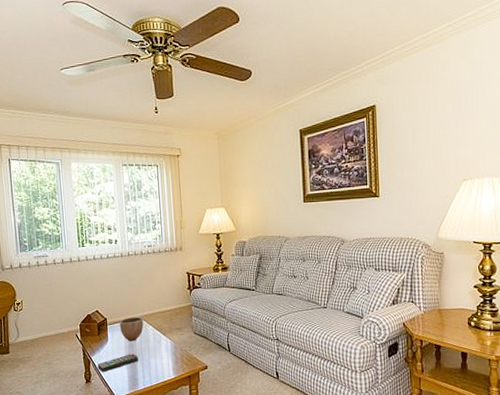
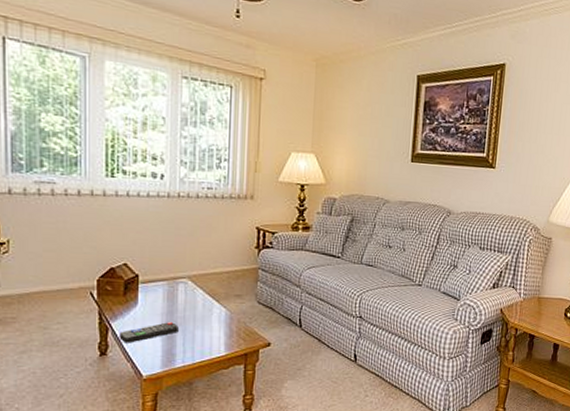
decorative bowl: present [119,316,144,342] -> none [156,276,190,307]

